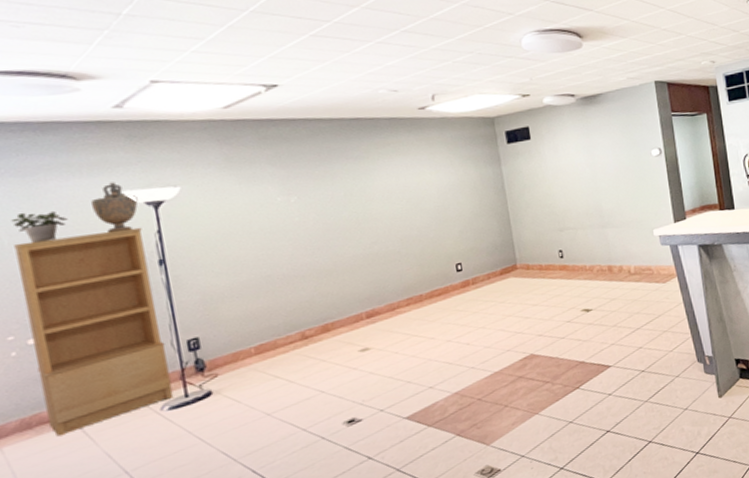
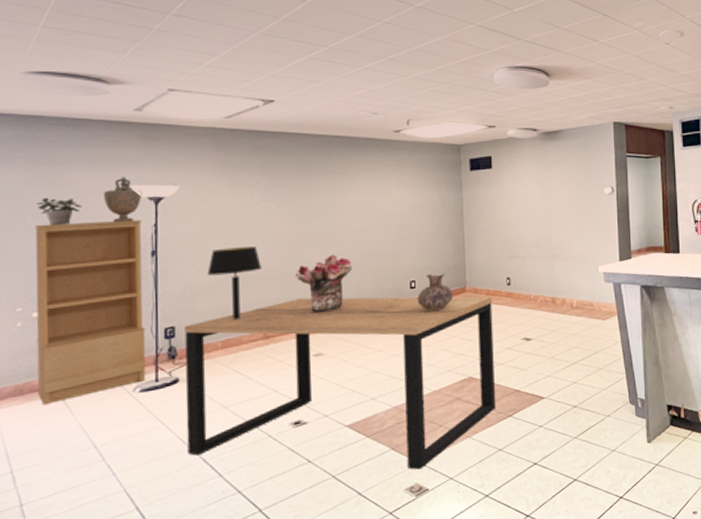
dining table: none [210,272,562,468] -> present [185,296,497,470]
table lamp: none [227,244,289,325] -> present [207,247,261,321]
bouquet: none [328,244,390,307] -> present [295,254,352,313]
ceramic jug: none [465,253,504,294] -> present [417,273,453,312]

